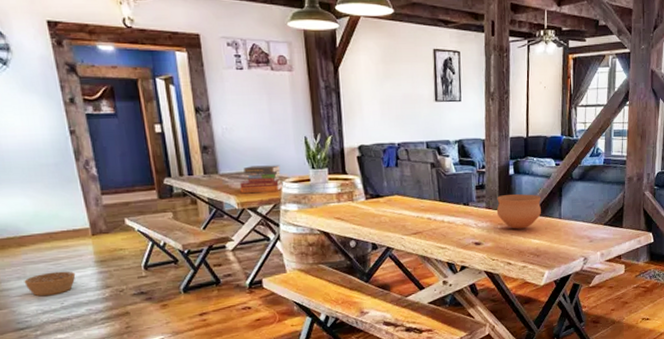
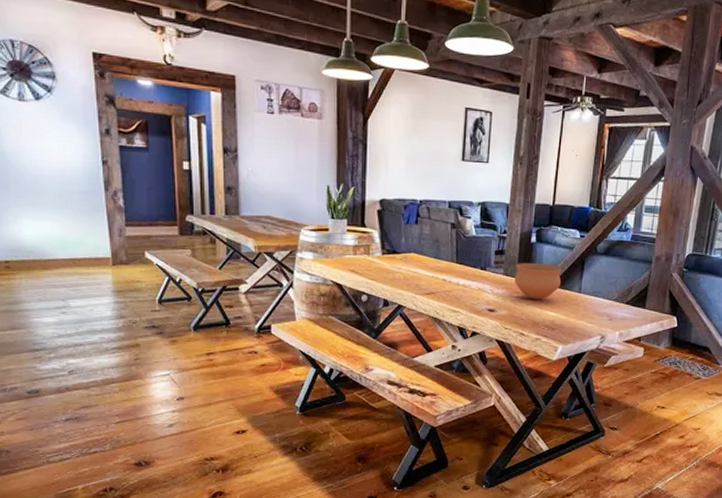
basket: present [24,271,76,297] -> none [44,297,93,321]
books: present [239,165,283,193] -> none [259,210,301,238]

